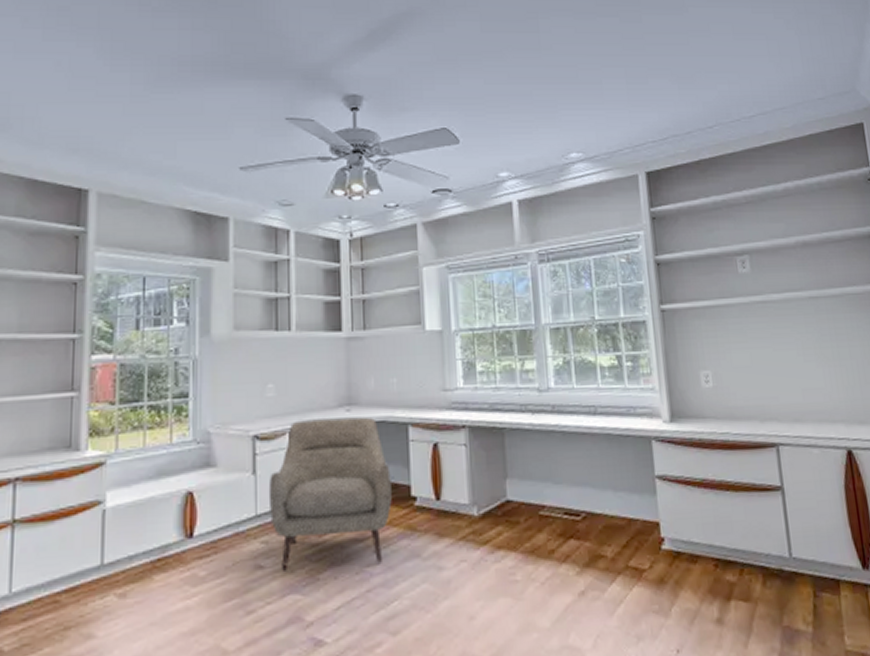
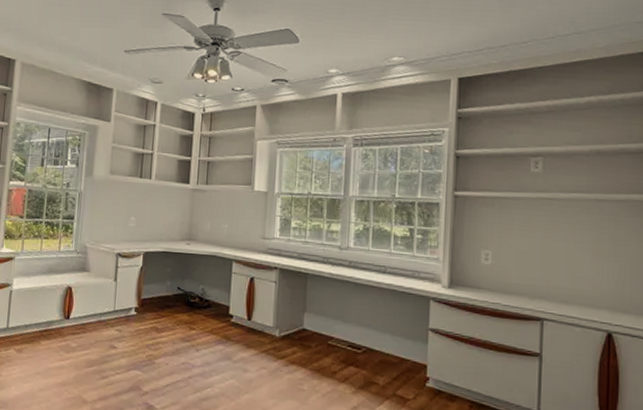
chair: present [268,417,392,571] -> none [124,246,216,359]

